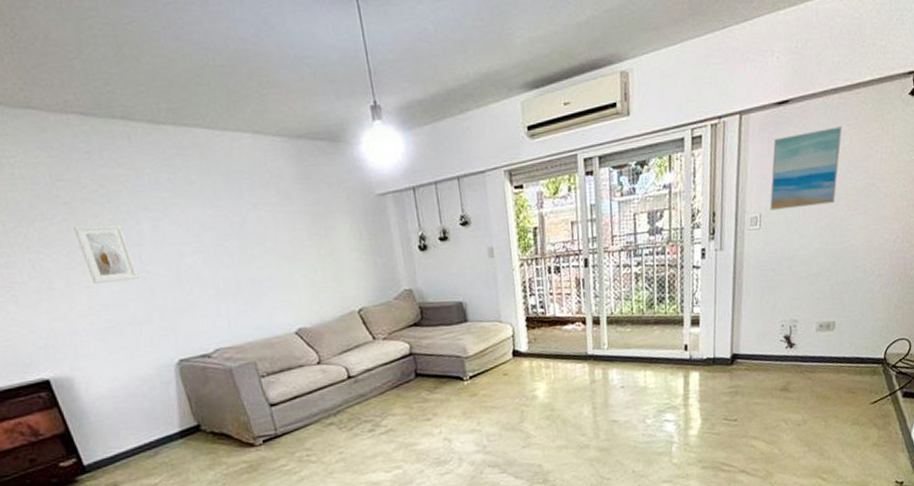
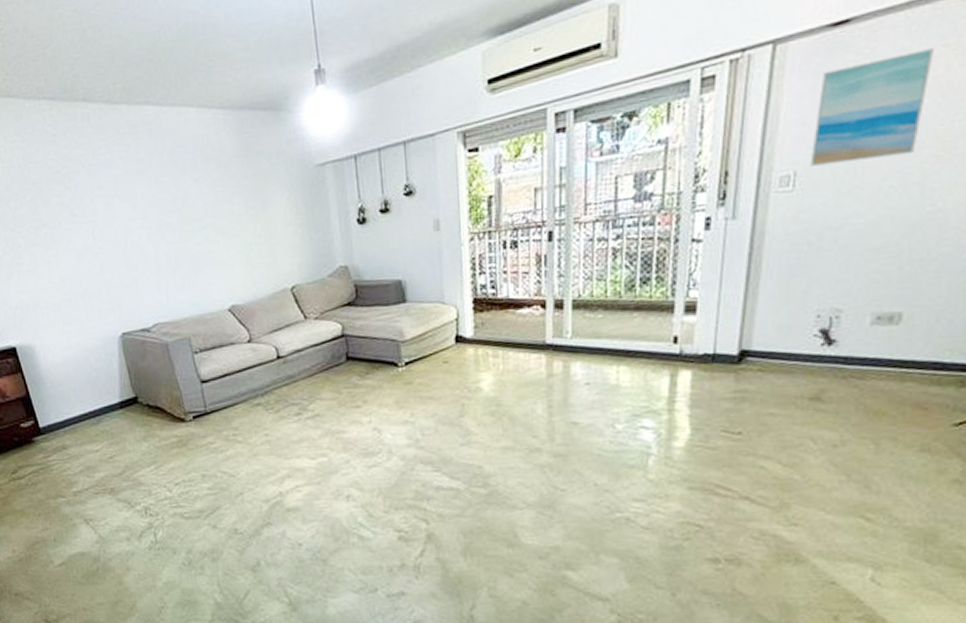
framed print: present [73,224,139,284] -> none [40,202,91,259]

